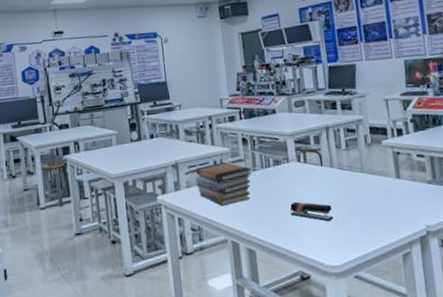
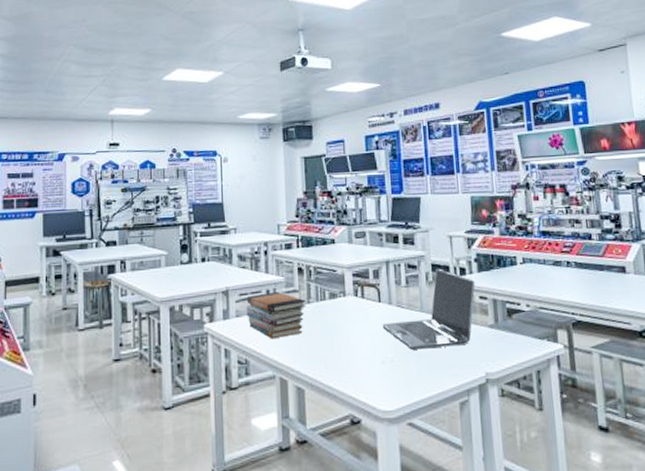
stapler: present [290,201,333,222] -> none [343,338,389,362]
laptop: none [325,130,413,208] -> present [382,268,476,350]

